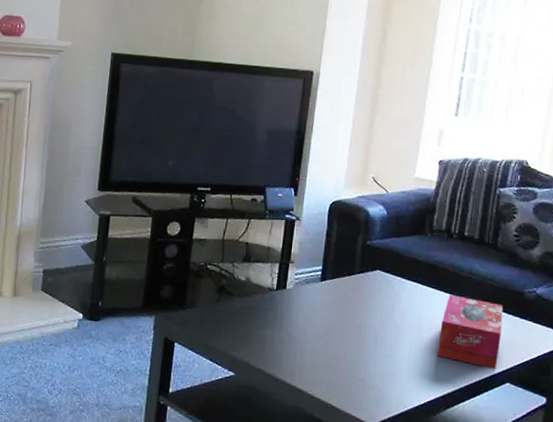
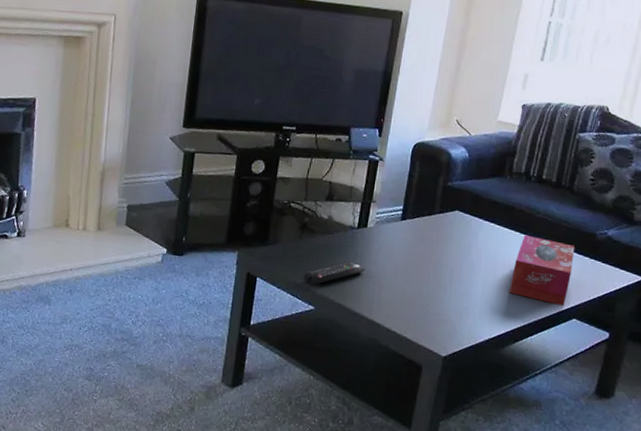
remote control: none [222,324,286,351] -> present [303,261,365,286]

